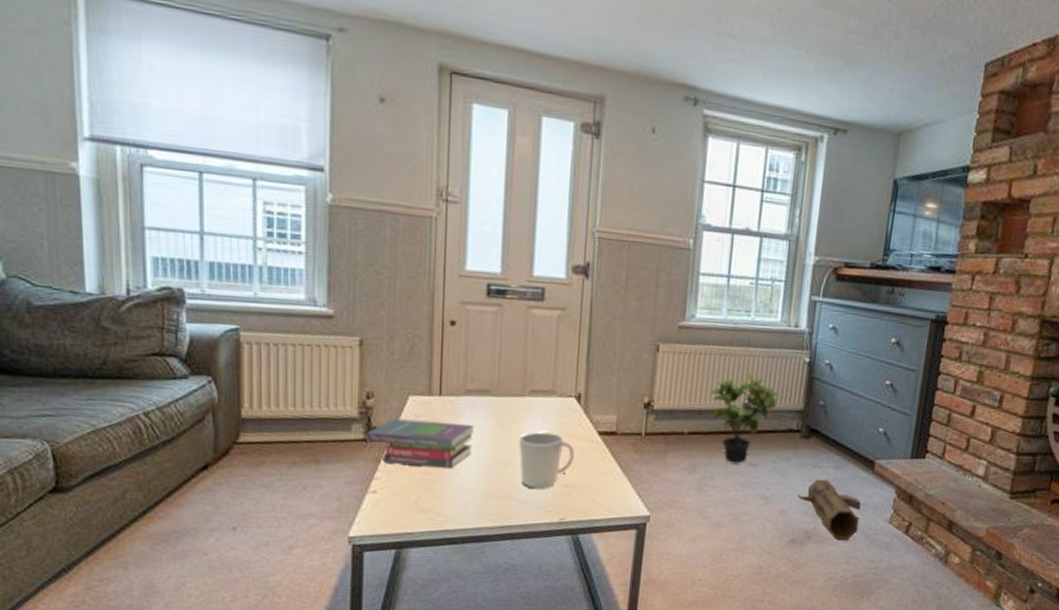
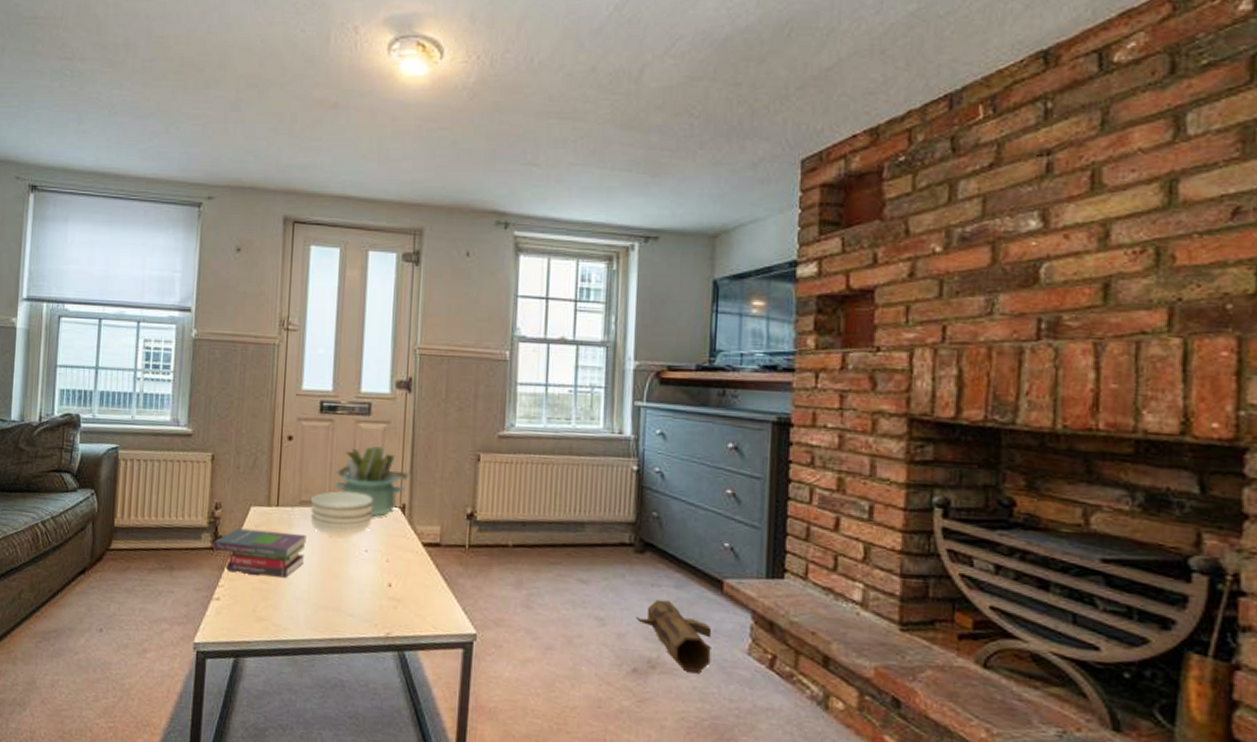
bowl: none [478,380,547,429] -> present [310,491,373,539]
decorative plant: none [505,334,587,406] -> present [335,446,410,516]
mug: present [518,432,574,489] -> none [347,542,400,601]
potted plant: present [710,373,778,463] -> none [533,482,606,579]

